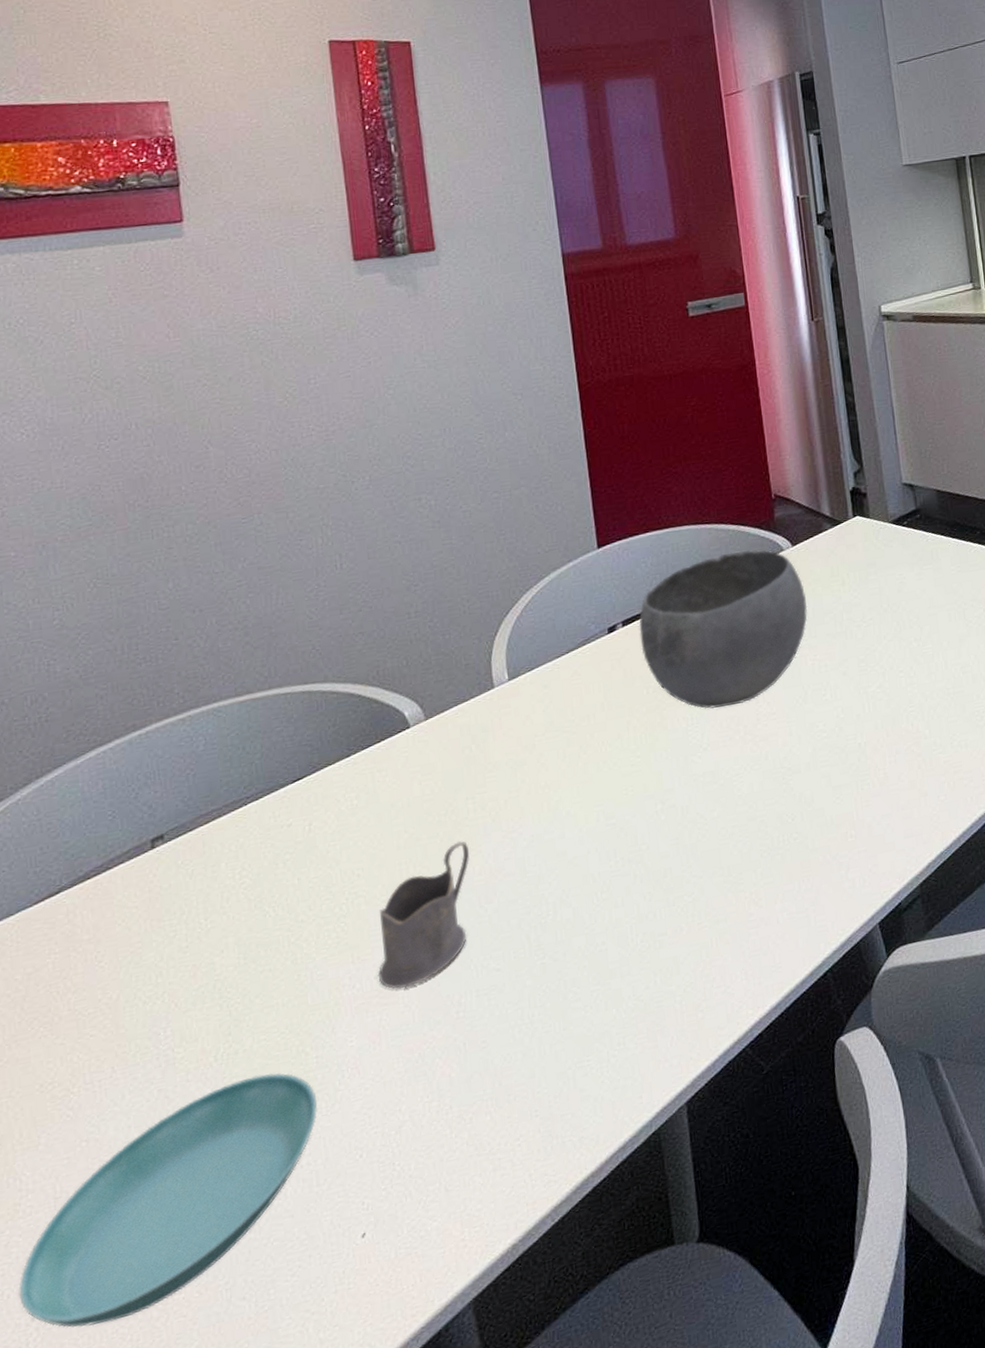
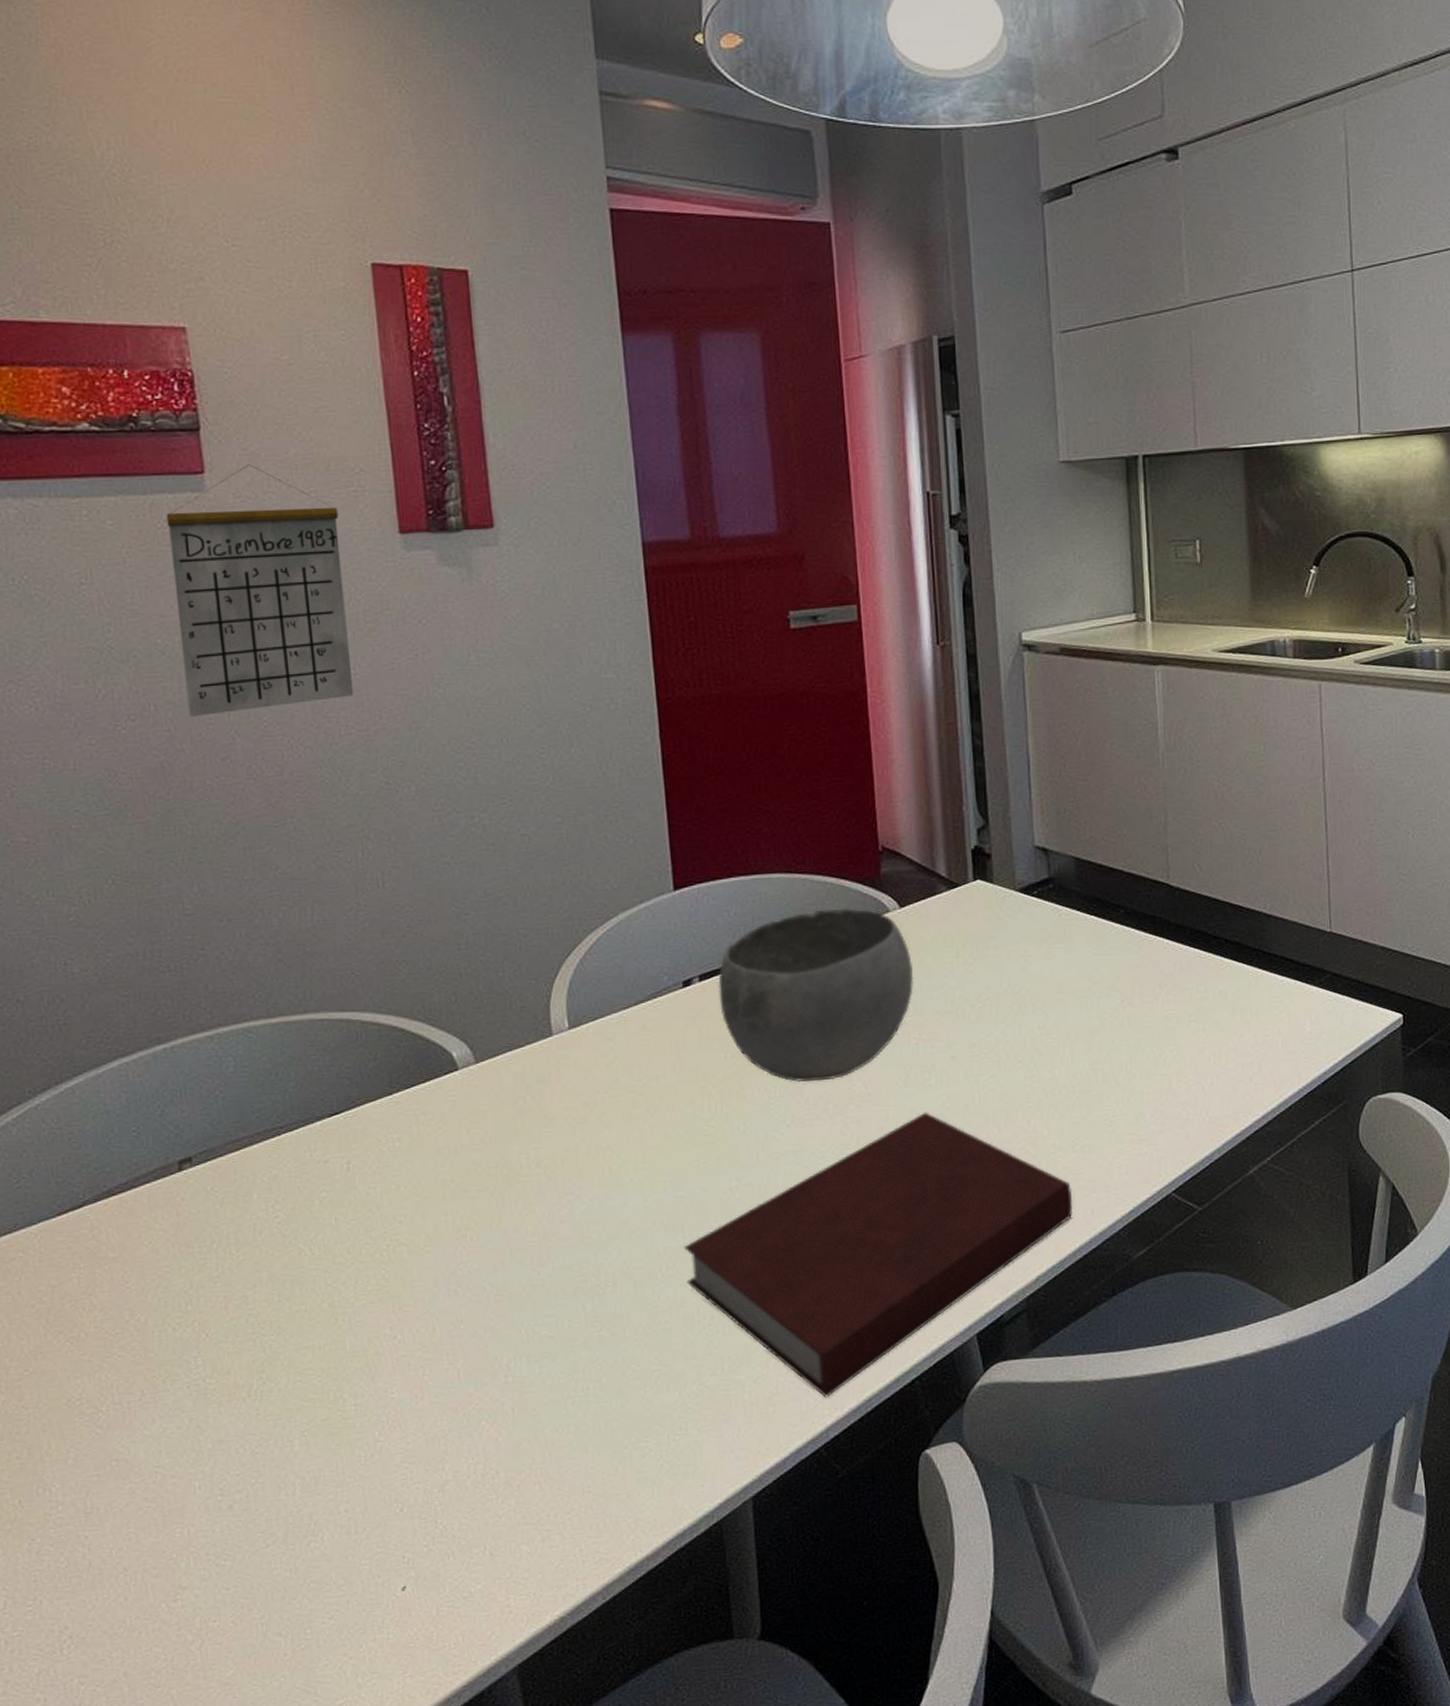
saucer: present [19,1072,318,1328] -> none [51,1415,357,1641]
calendar: none [148,211,315,432] -> present [166,464,354,718]
tea glass holder: present [378,841,470,990] -> none [420,1197,523,1346]
notebook: none [617,724,956,999] -> present [684,1112,1073,1398]

